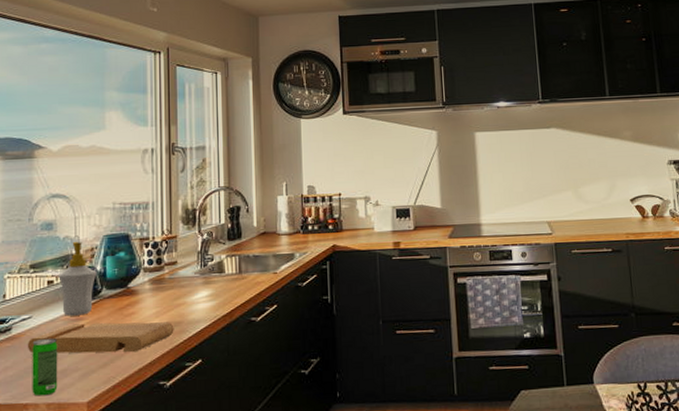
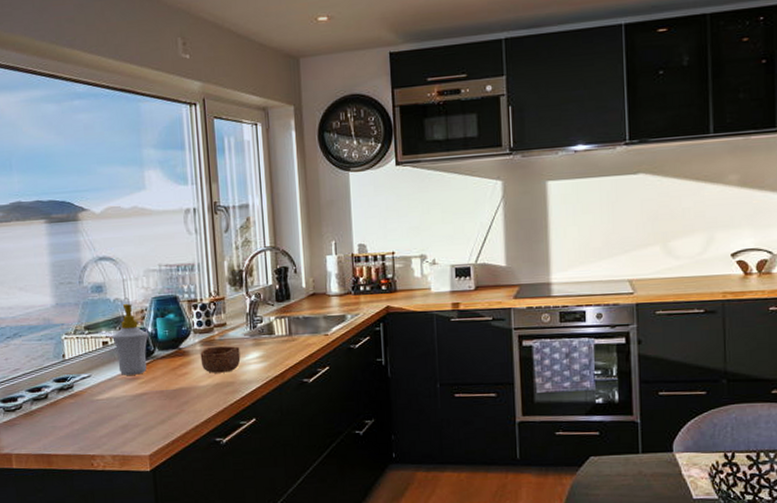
cutting board: present [27,321,174,354] -> none [89,381,227,411]
beverage can: present [32,337,58,397] -> none [93,395,121,449]
bowl: none [149,284,190,313] -> present [200,346,241,373]

